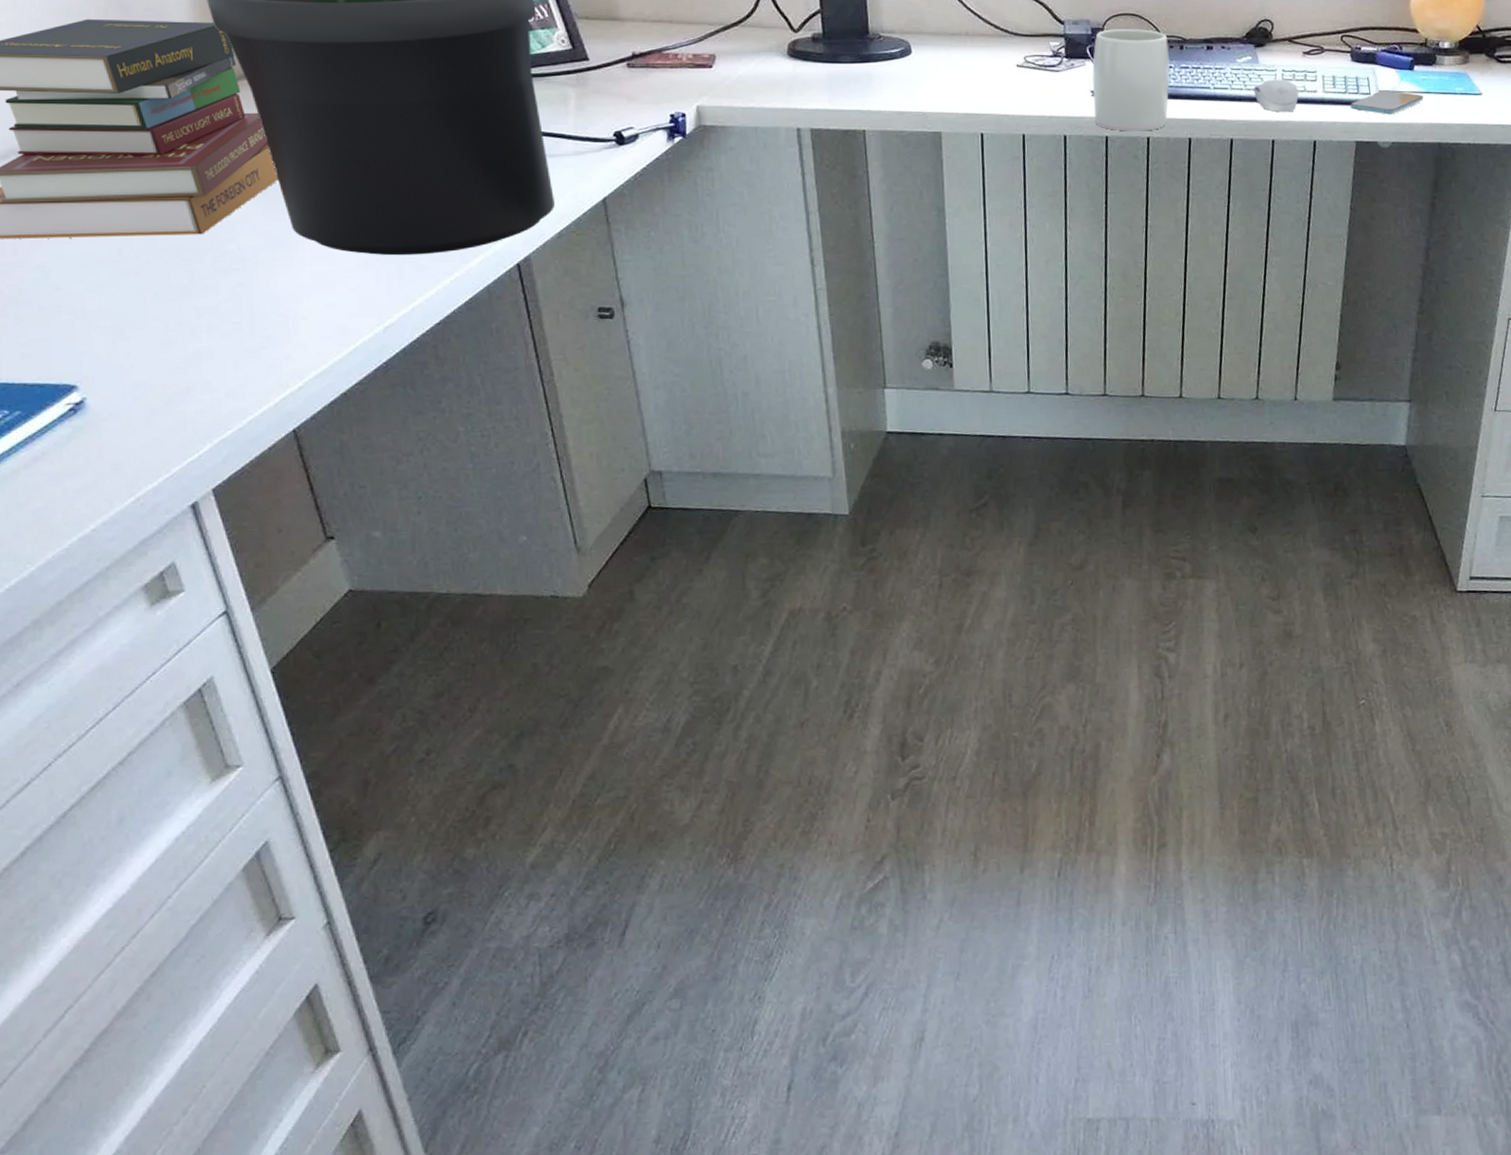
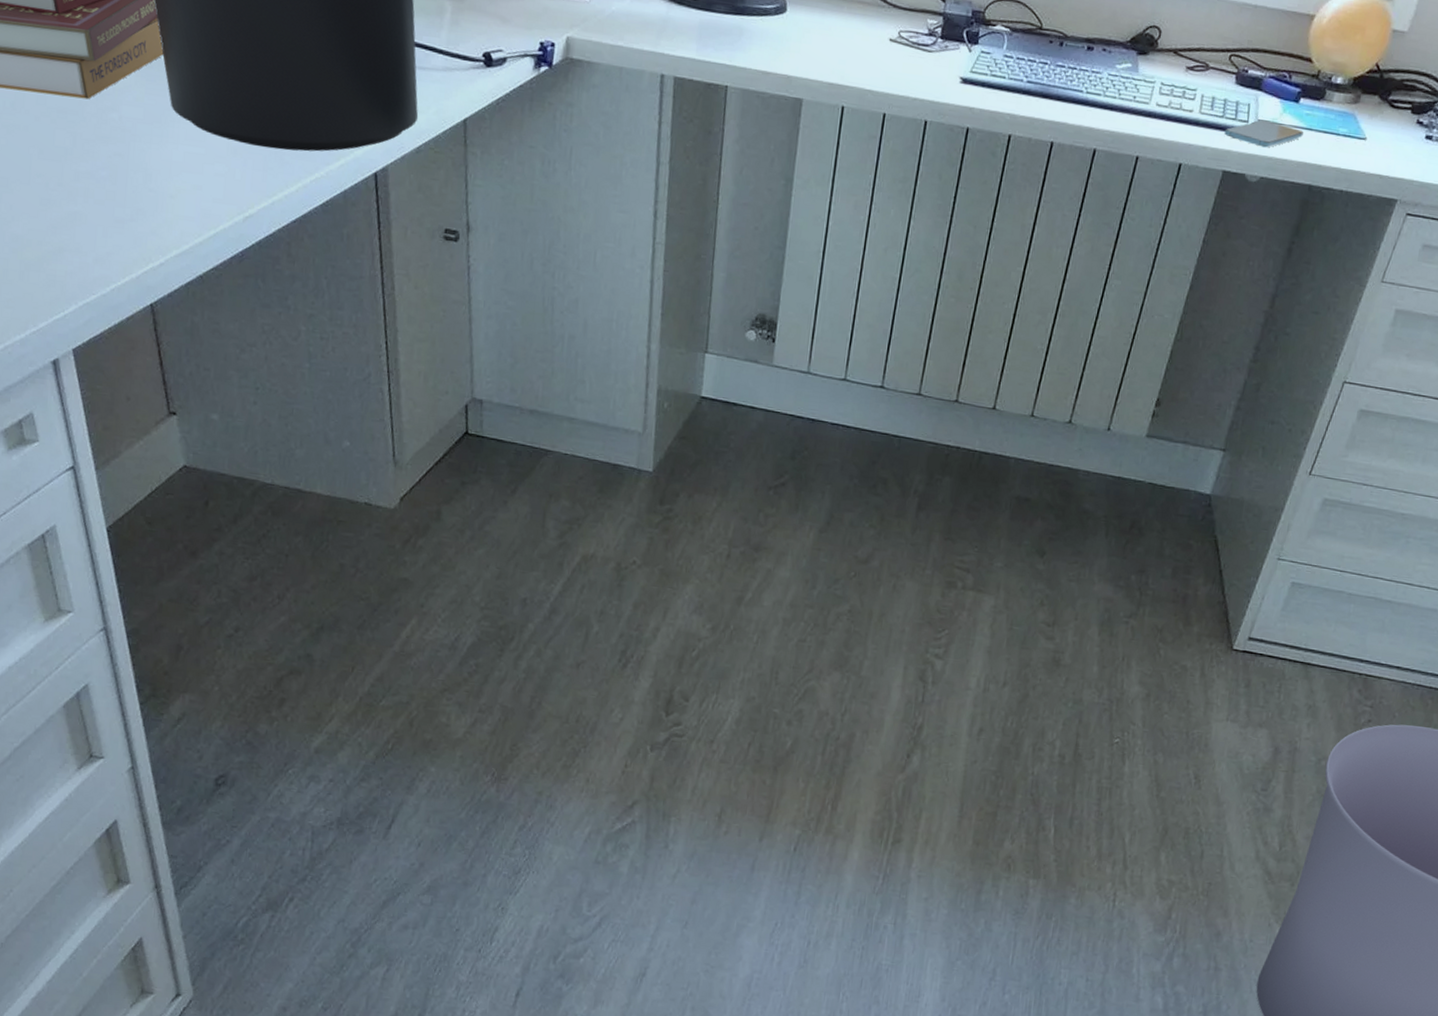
mug: present [1092,29,1170,132] -> none [959,14,1049,128]
computer mouse: present [1253,79,1299,113] -> none [1127,91,1175,130]

